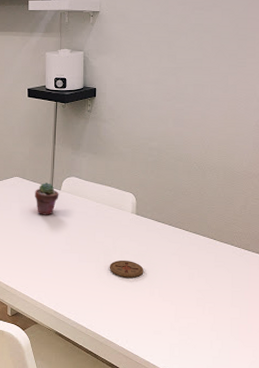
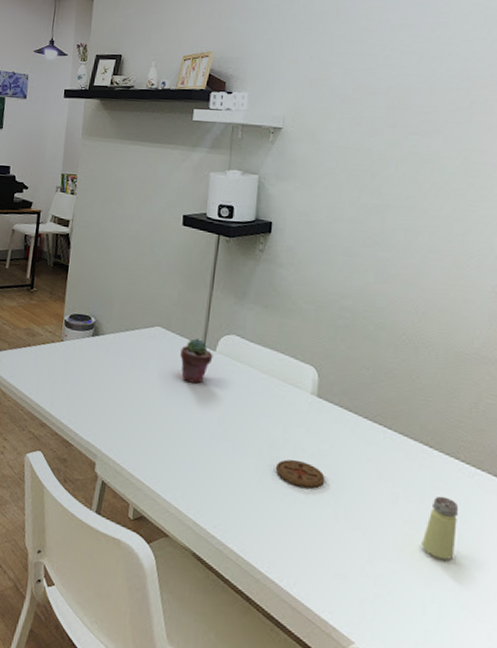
saltshaker: none [209,271,234,312] -> present [421,496,459,561]

